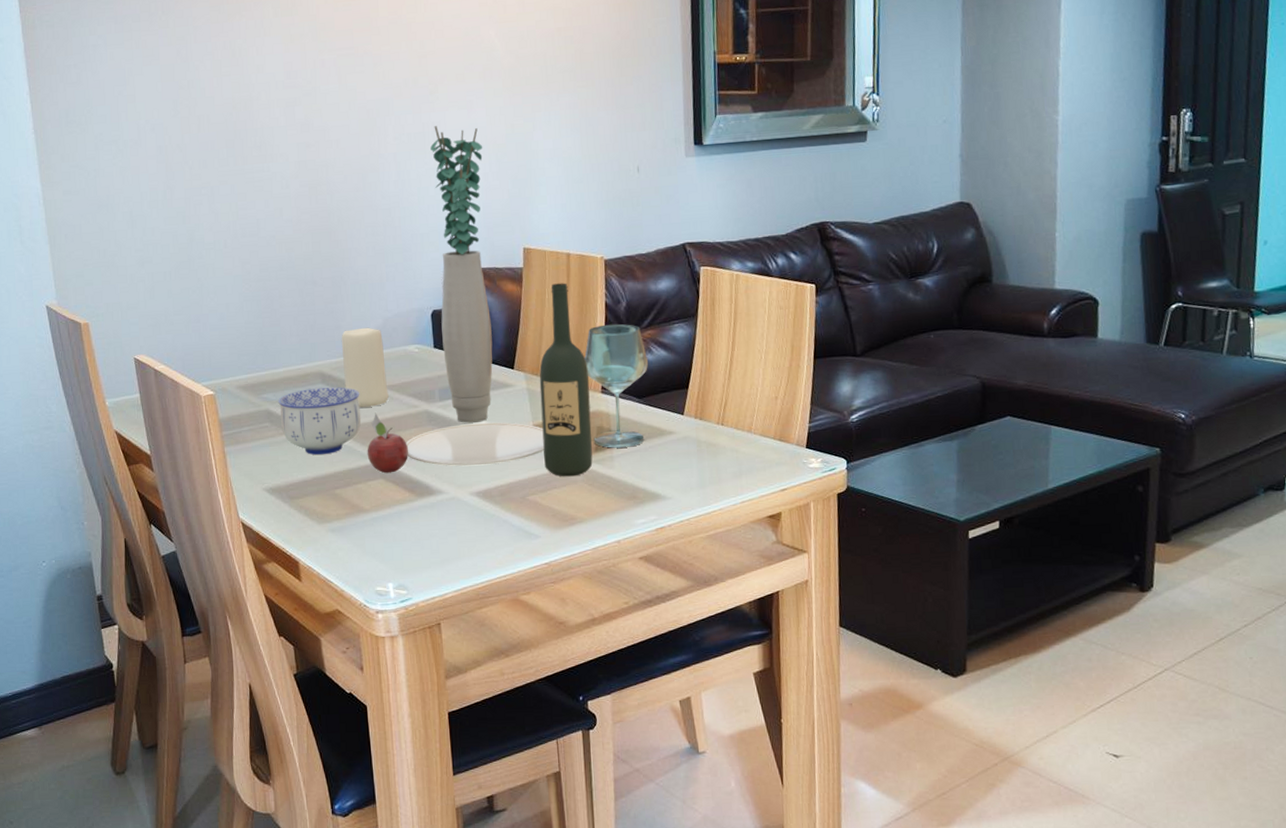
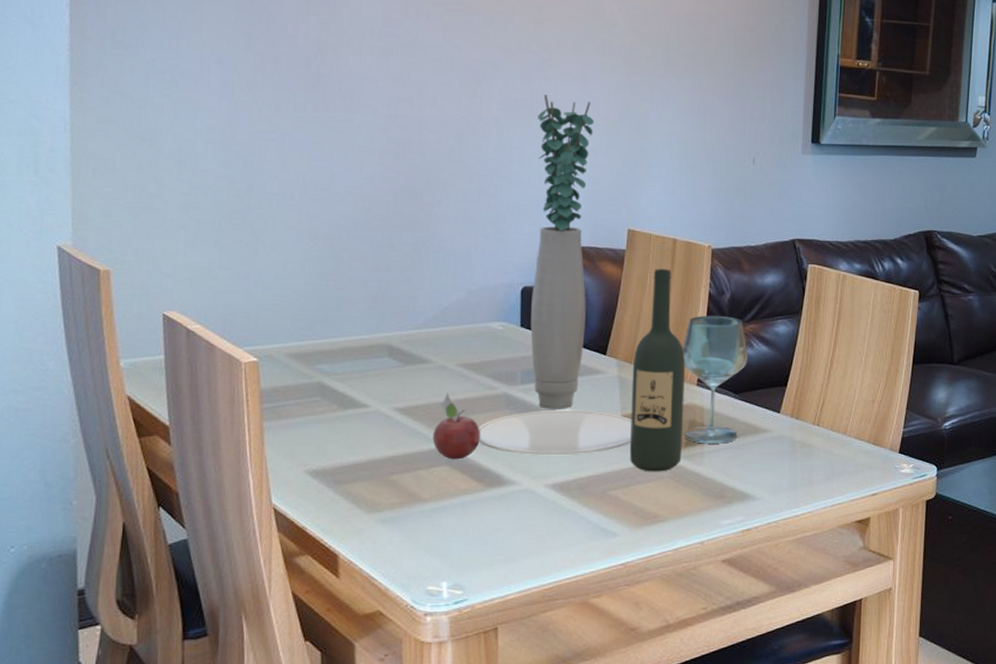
bowl: present [278,386,362,455] -> none [334,361,432,436]
candle: present [341,327,389,408] -> none [415,299,464,386]

